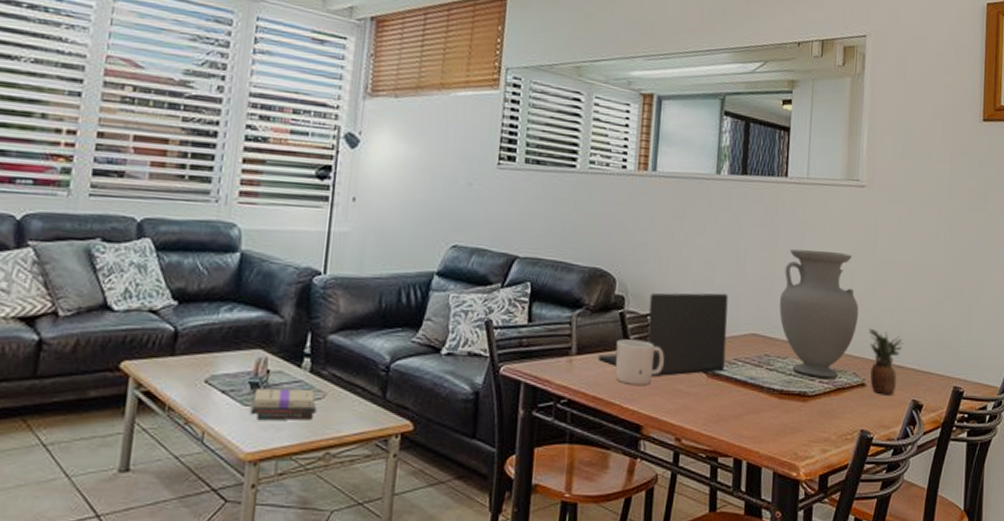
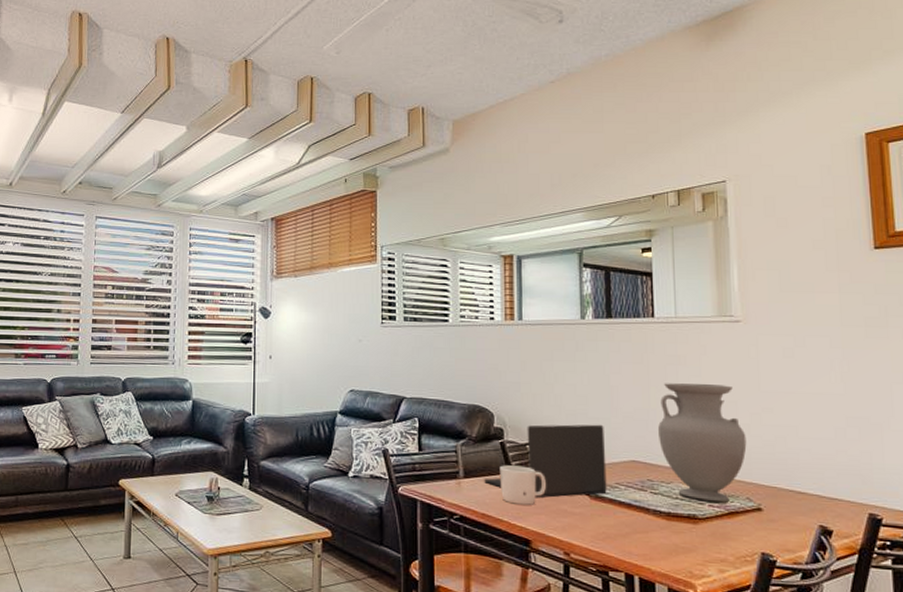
books: present [249,388,317,420] -> none [207,501,257,526]
fruit: present [868,328,904,396] -> none [759,455,803,521]

